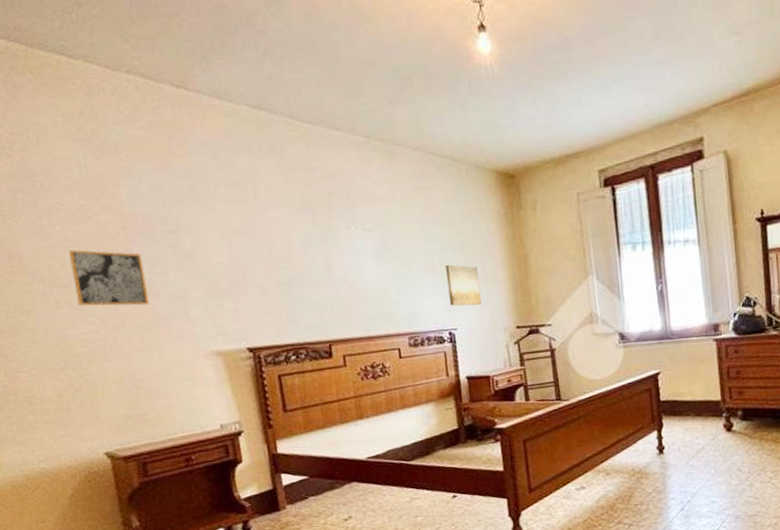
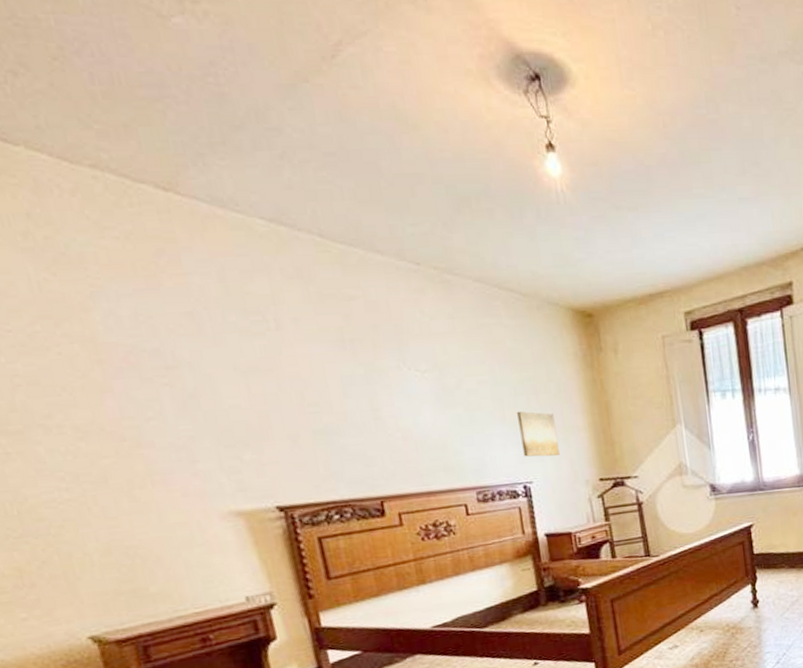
wall art: present [68,250,149,306] -> none [20,388,141,459]

